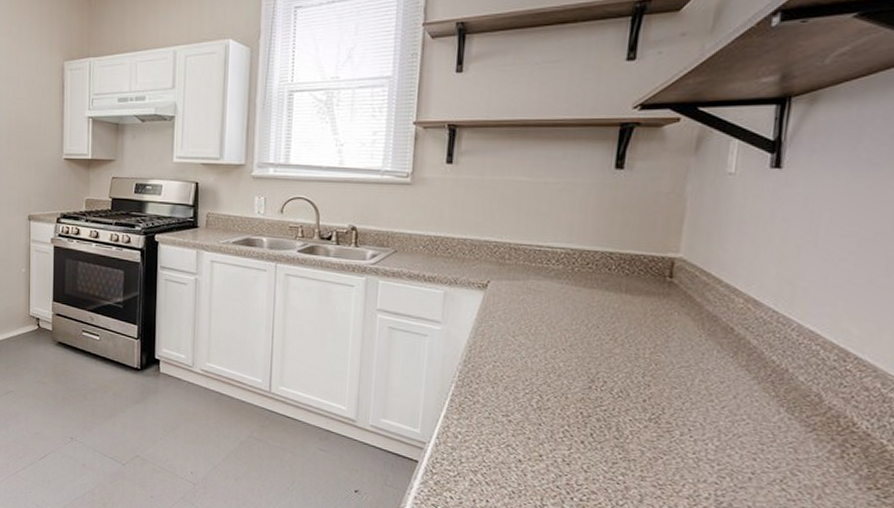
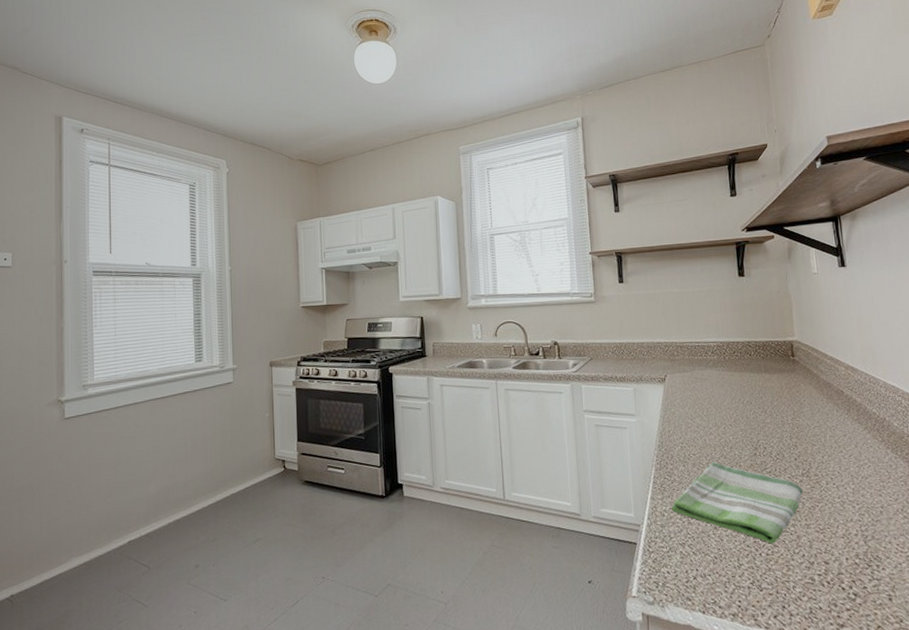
dish towel: none [467,387,646,490] -> present [671,461,803,544]

